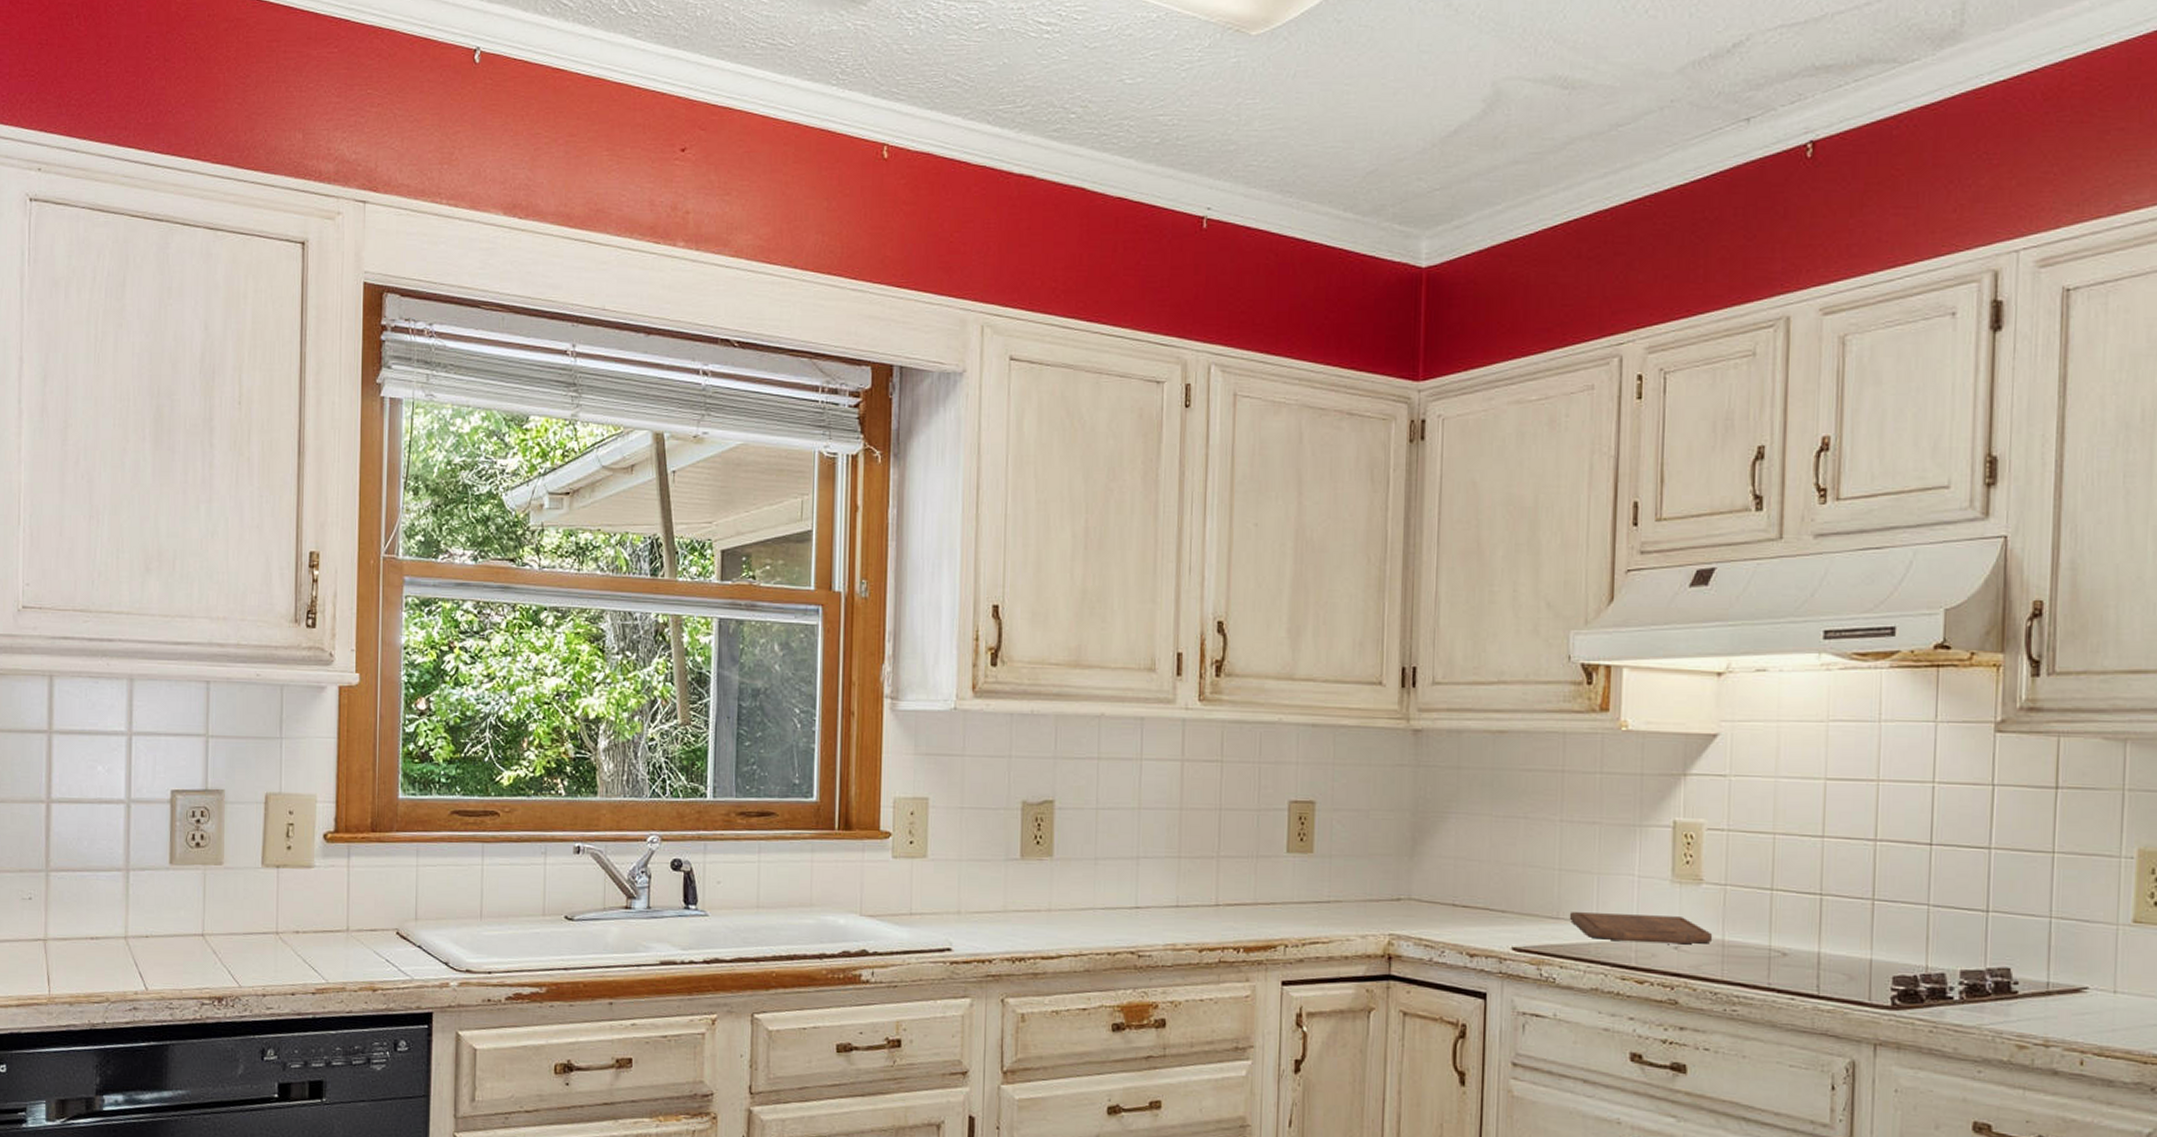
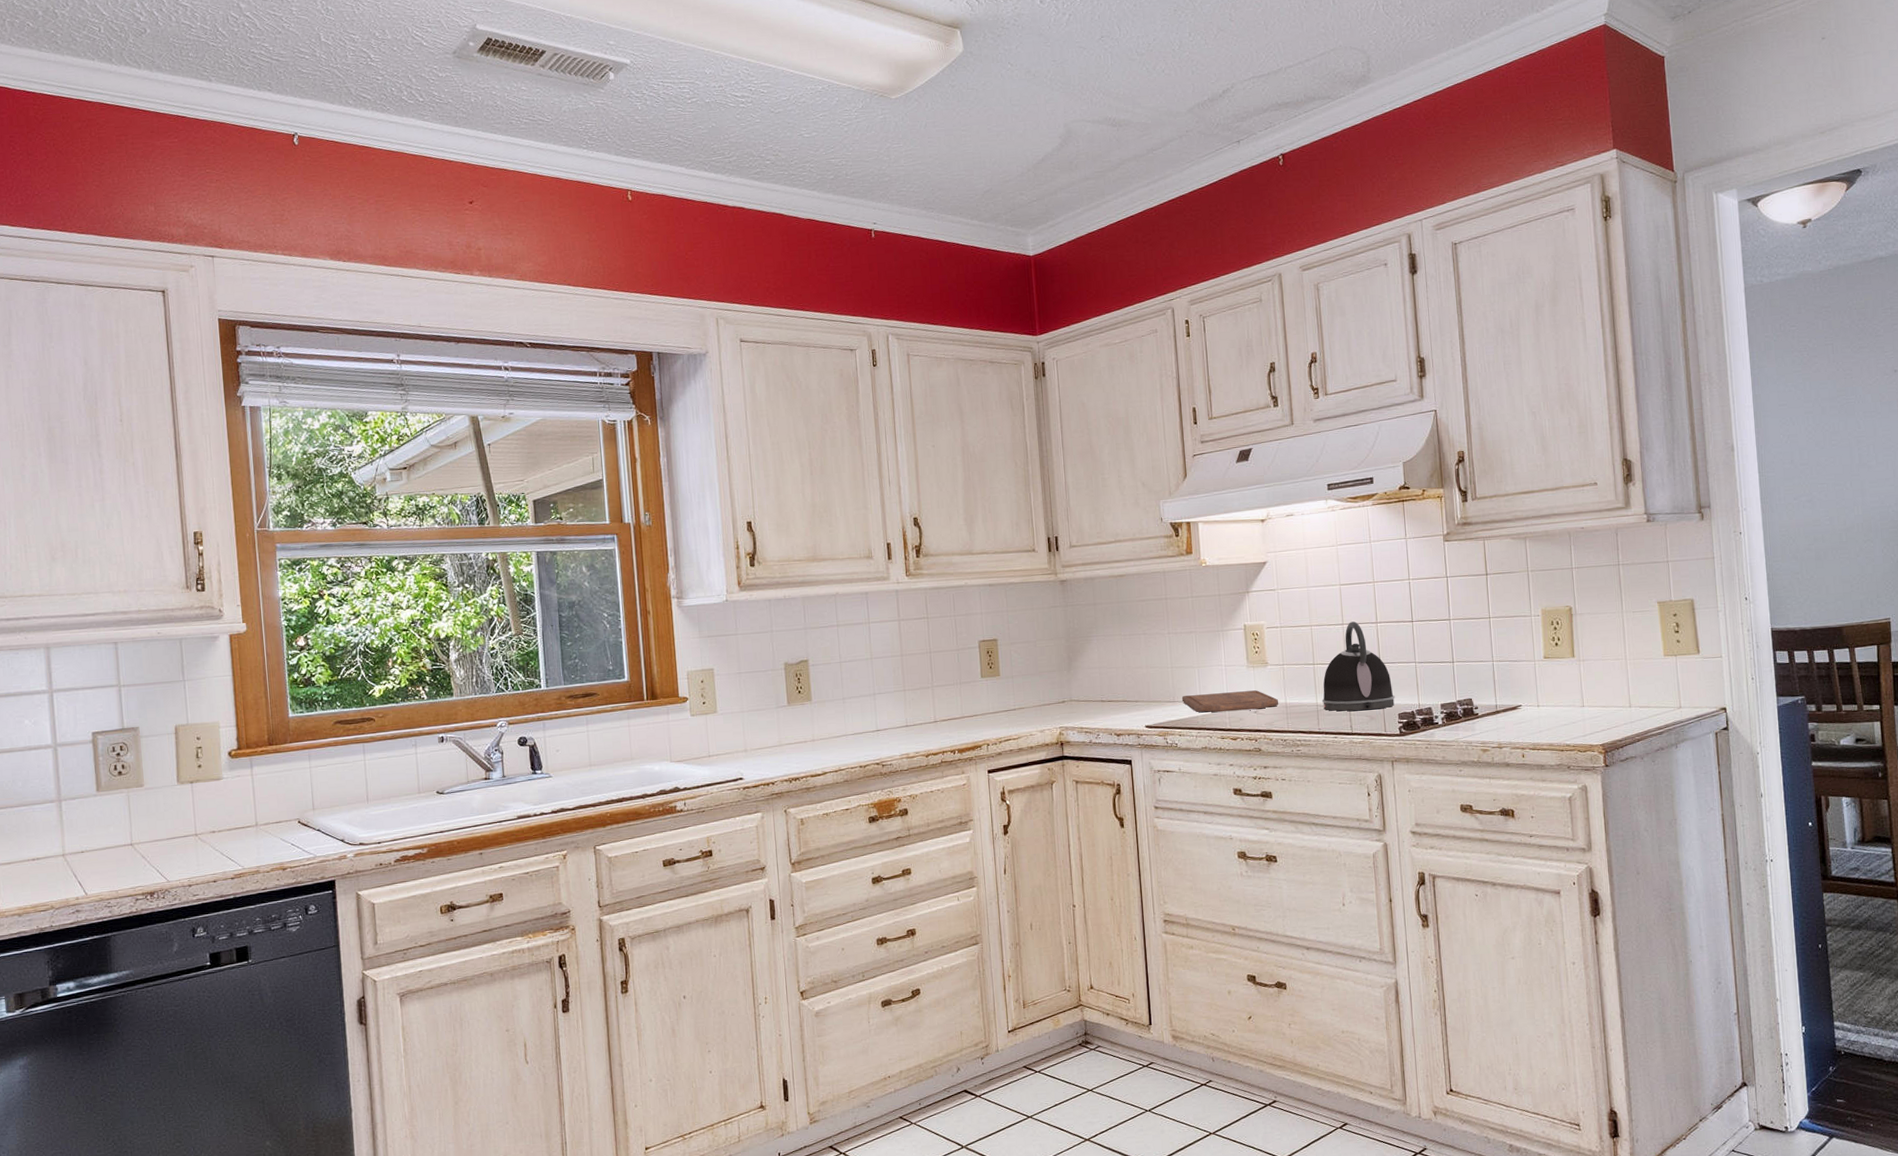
kettle: none [1778,834,1891,967] -> present [1322,621,1395,712]

